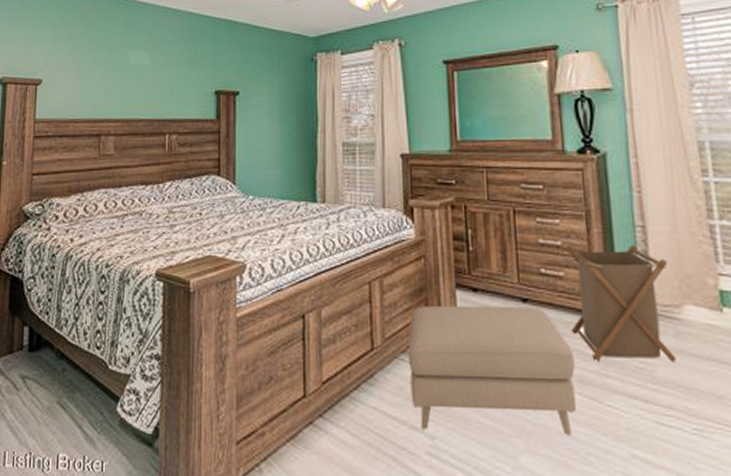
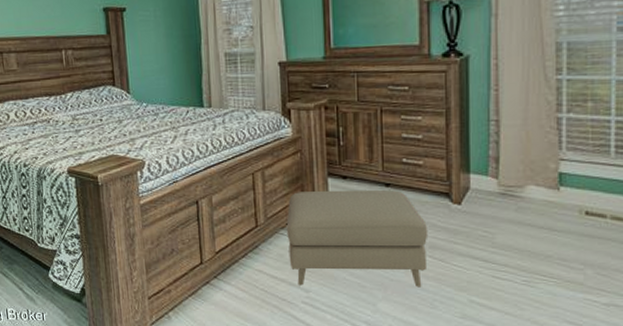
laundry basket: present [565,245,676,363] -> none [425,137,516,232]

